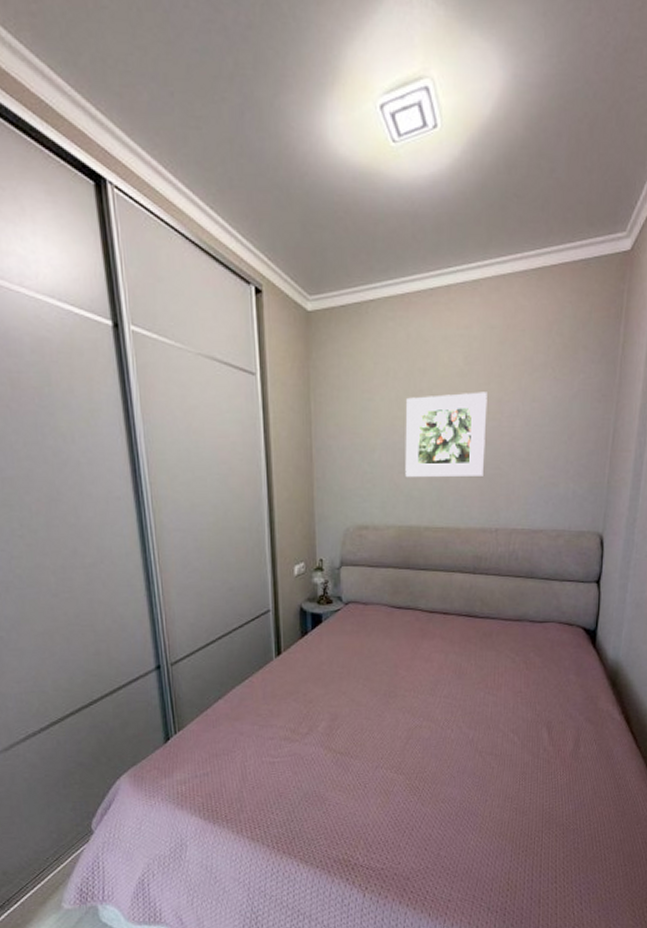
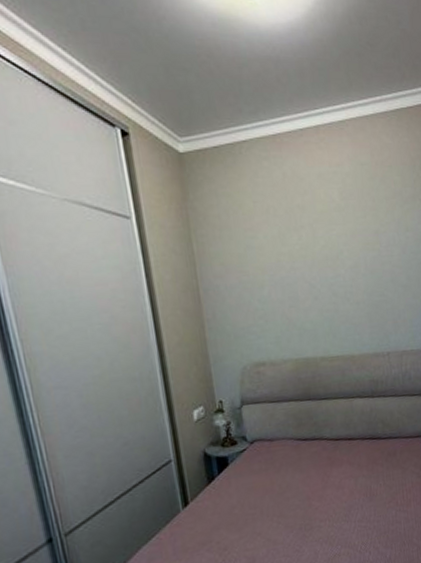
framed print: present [405,392,487,477] -> none [289,224,370,310]

